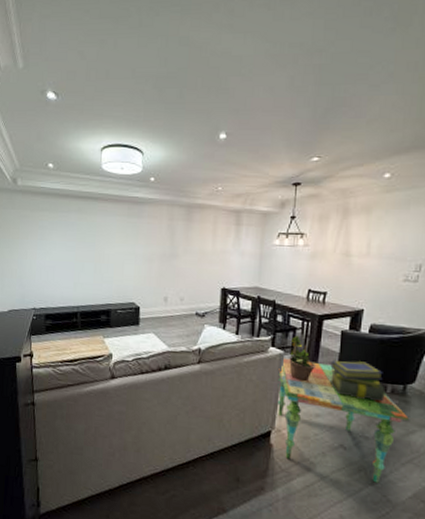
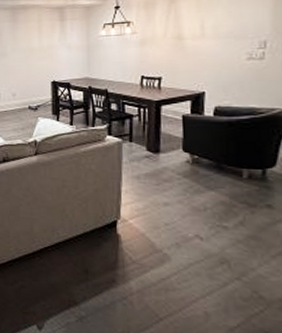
side table: present [277,358,409,483] -> none [118,146,274,277]
potted plant: present [289,335,315,382] -> none [128,123,158,170]
stack of books: present [329,361,385,402] -> none [174,146,241,188]

